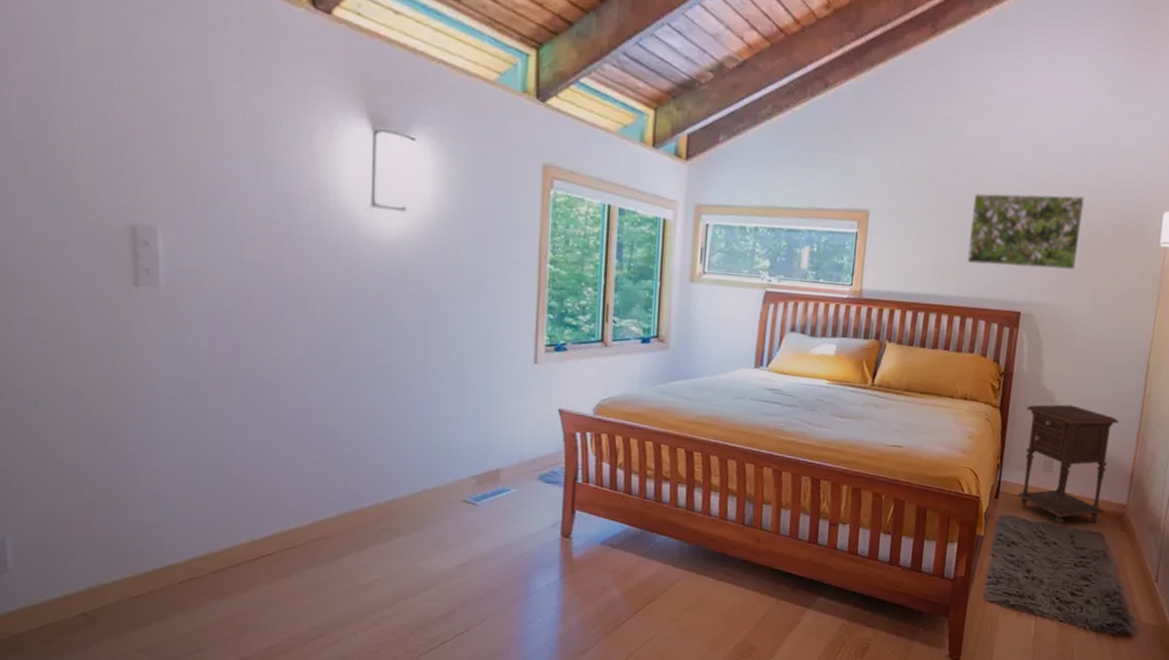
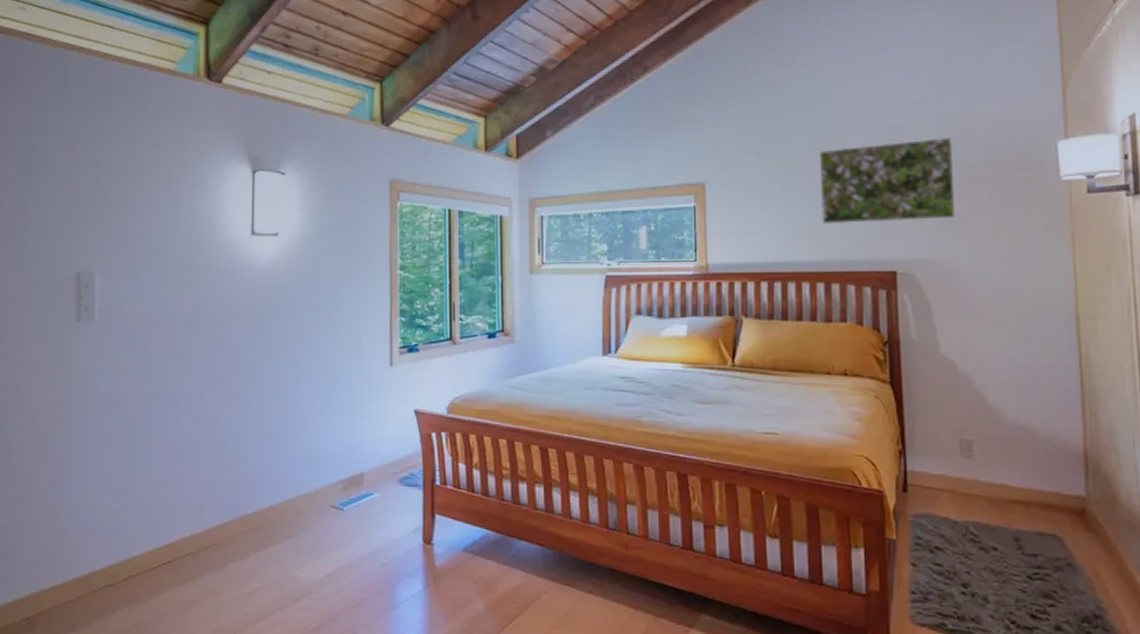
nightstand: present [1017,404,1119,526] -> none [924,374,1055,526]

